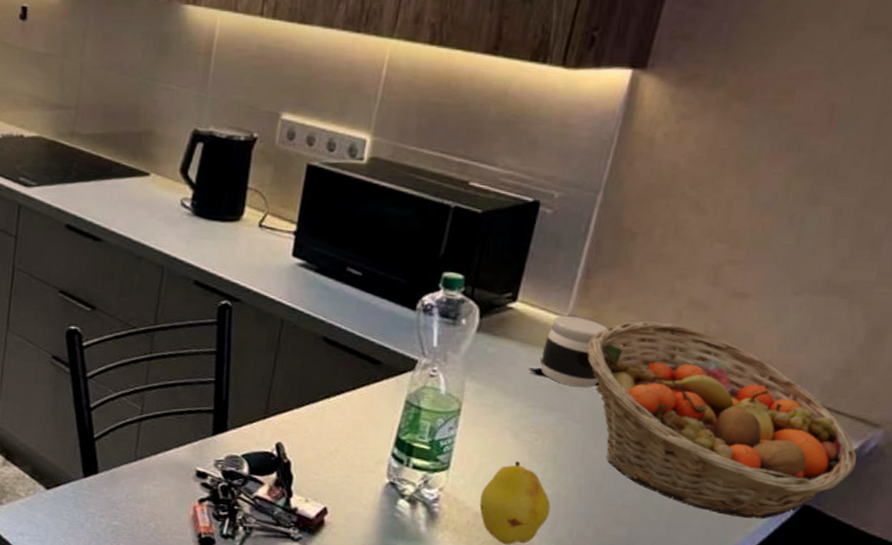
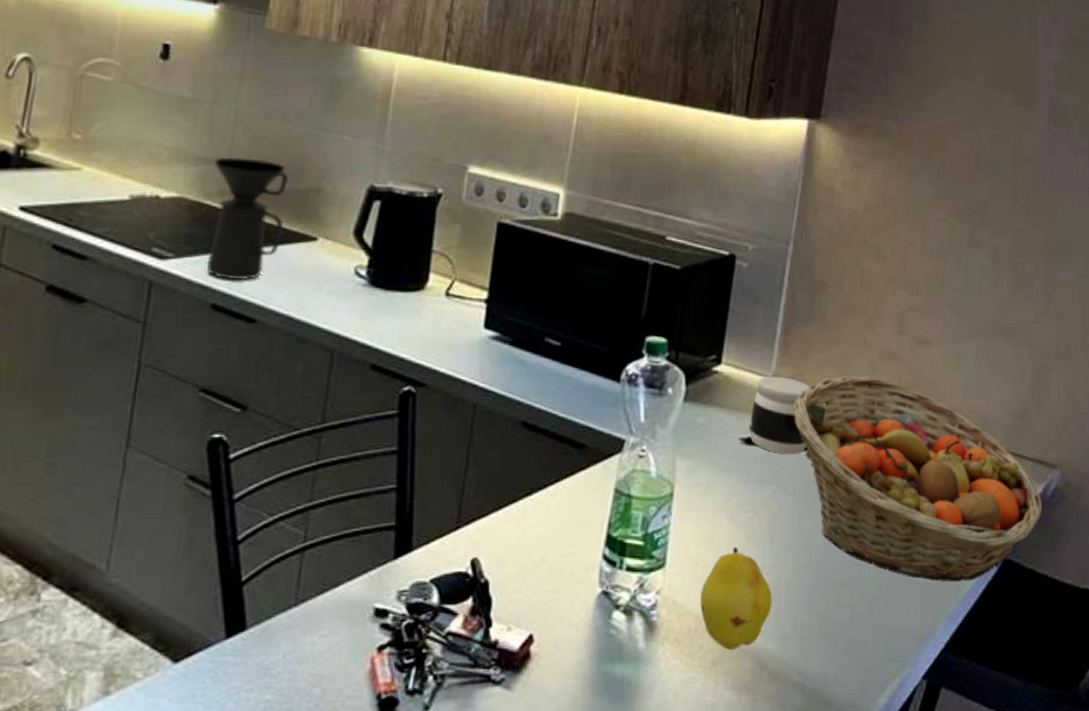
coffee maker: none [62,104,126,207] -> present [207,157,289,281]

